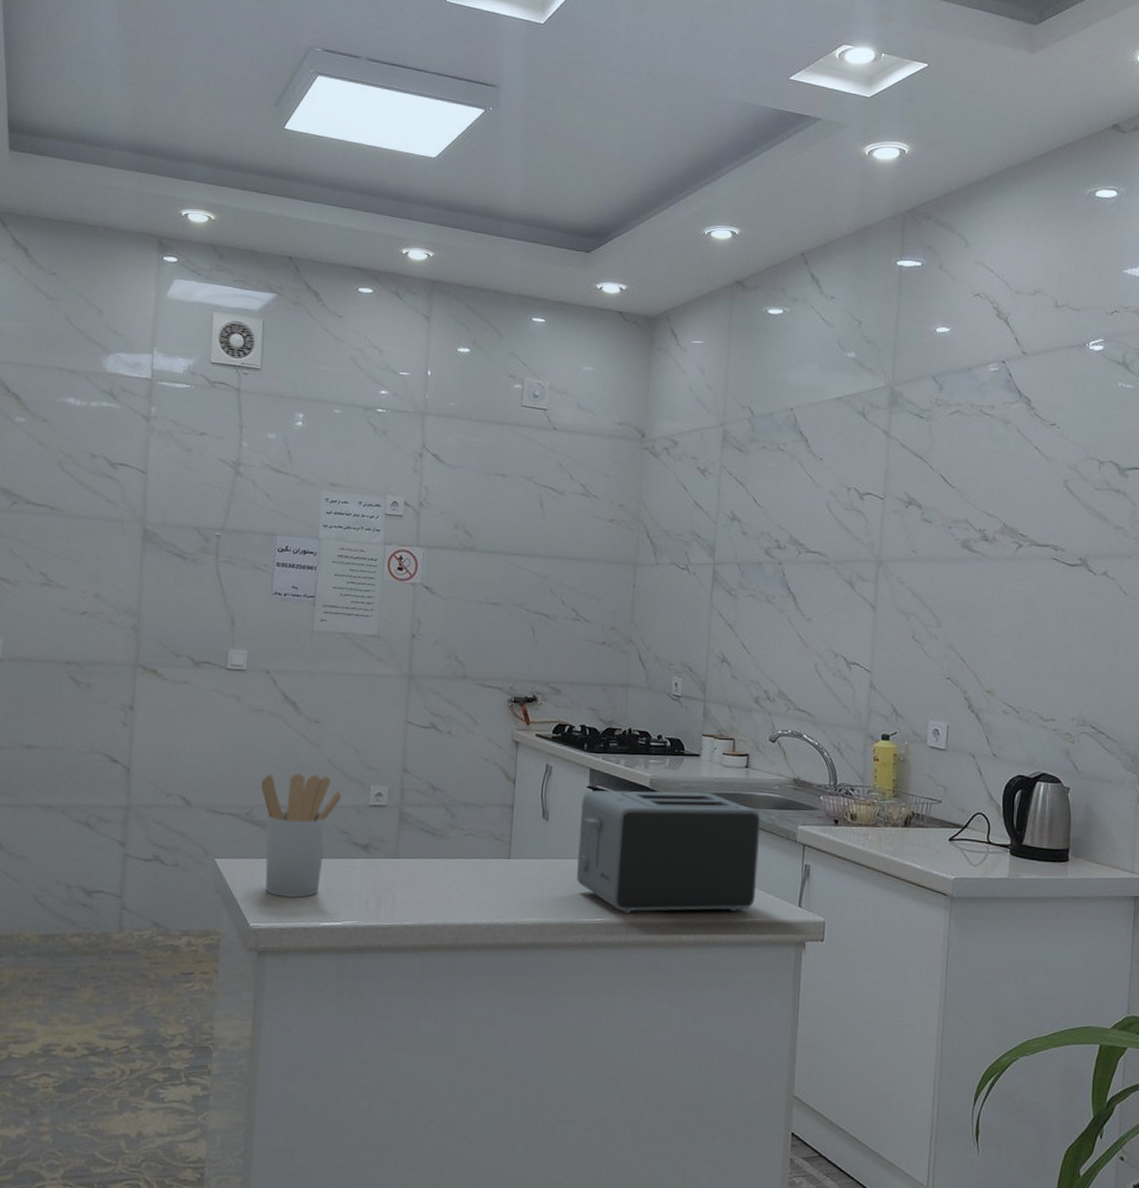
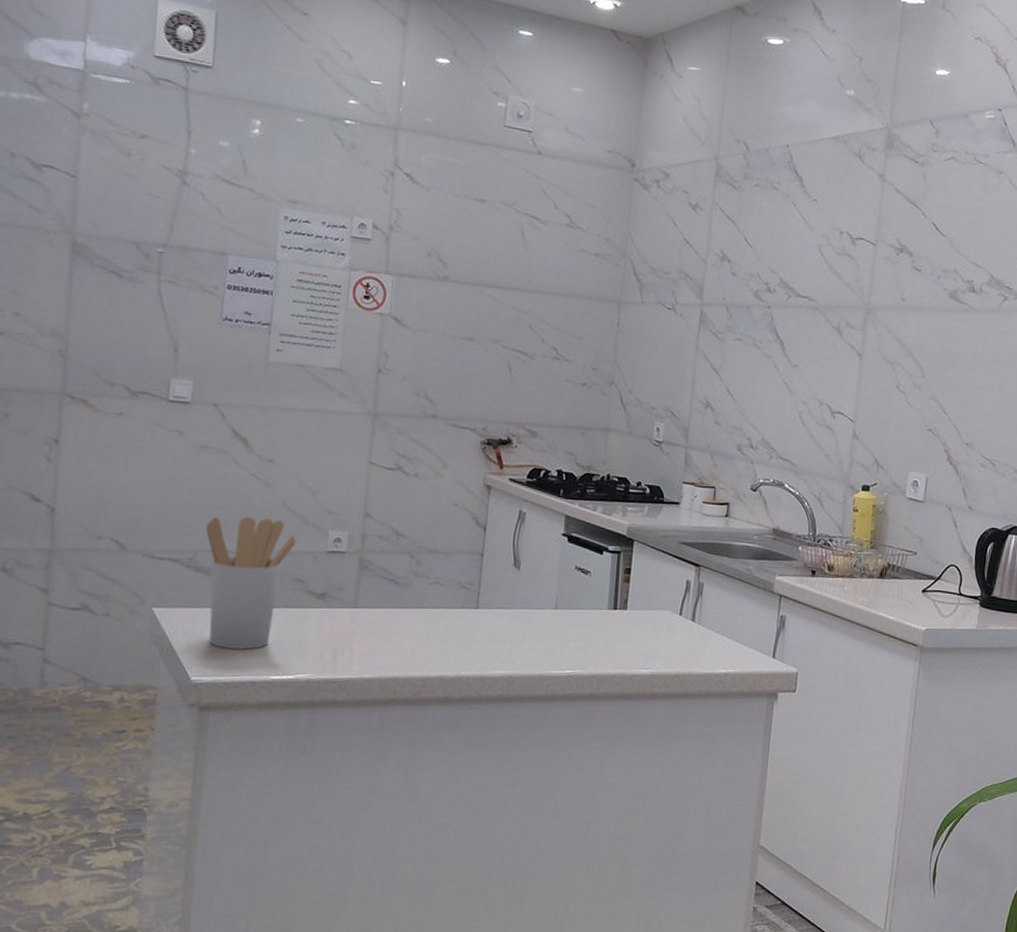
toaster: present [577,790,761,914] -> none [548,538,739,666]

